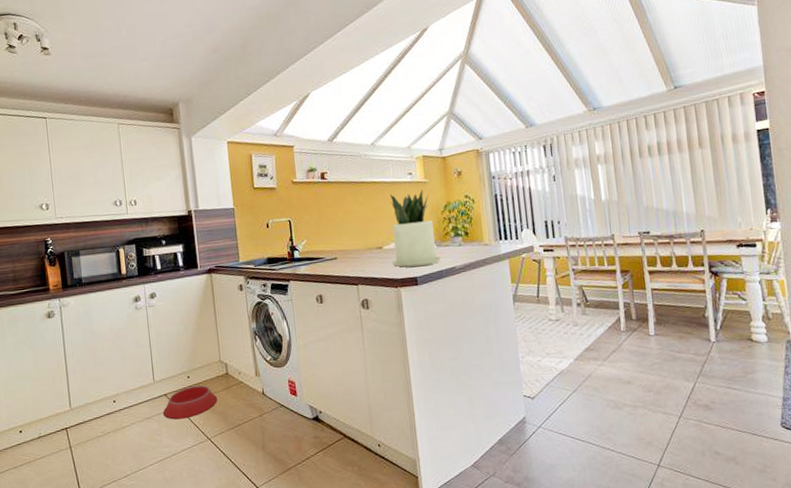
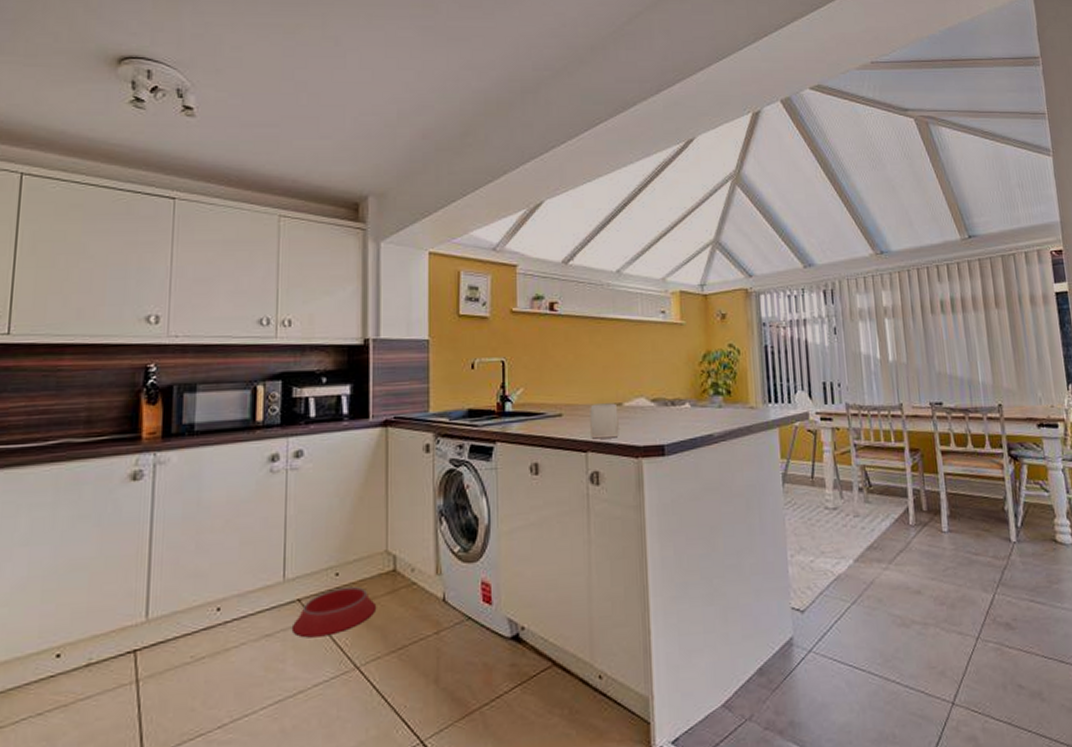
mug: none [357,247,382,275] -> present [590,403,619,439]
planter: present [390,189,441,268] -> none [633,332,696,432]

